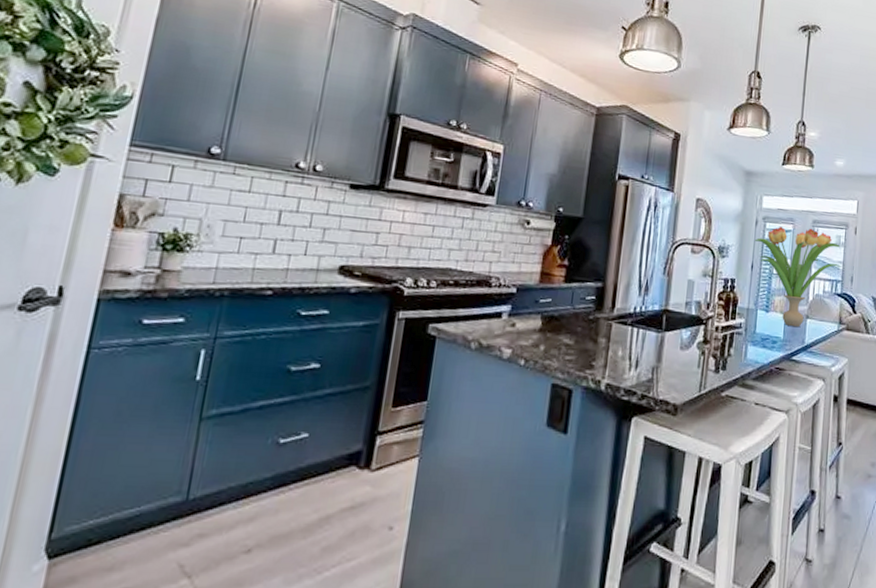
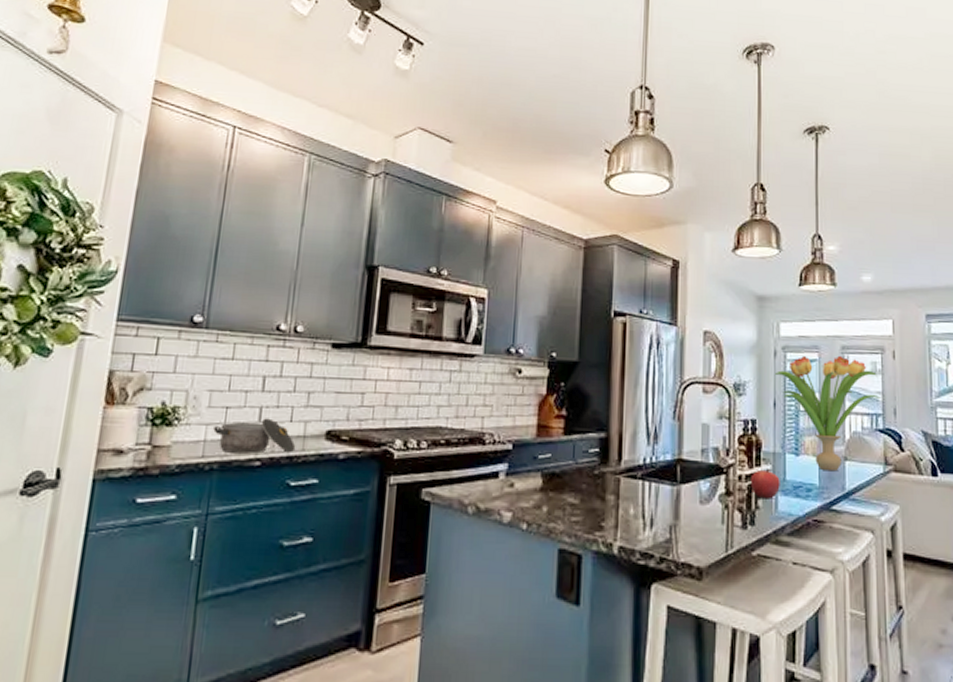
cooking pot: none [226,250,308,283] -> present [213,418,295,454]
fruit: none [725,321,751,349] -> present [750,468,780,499]

